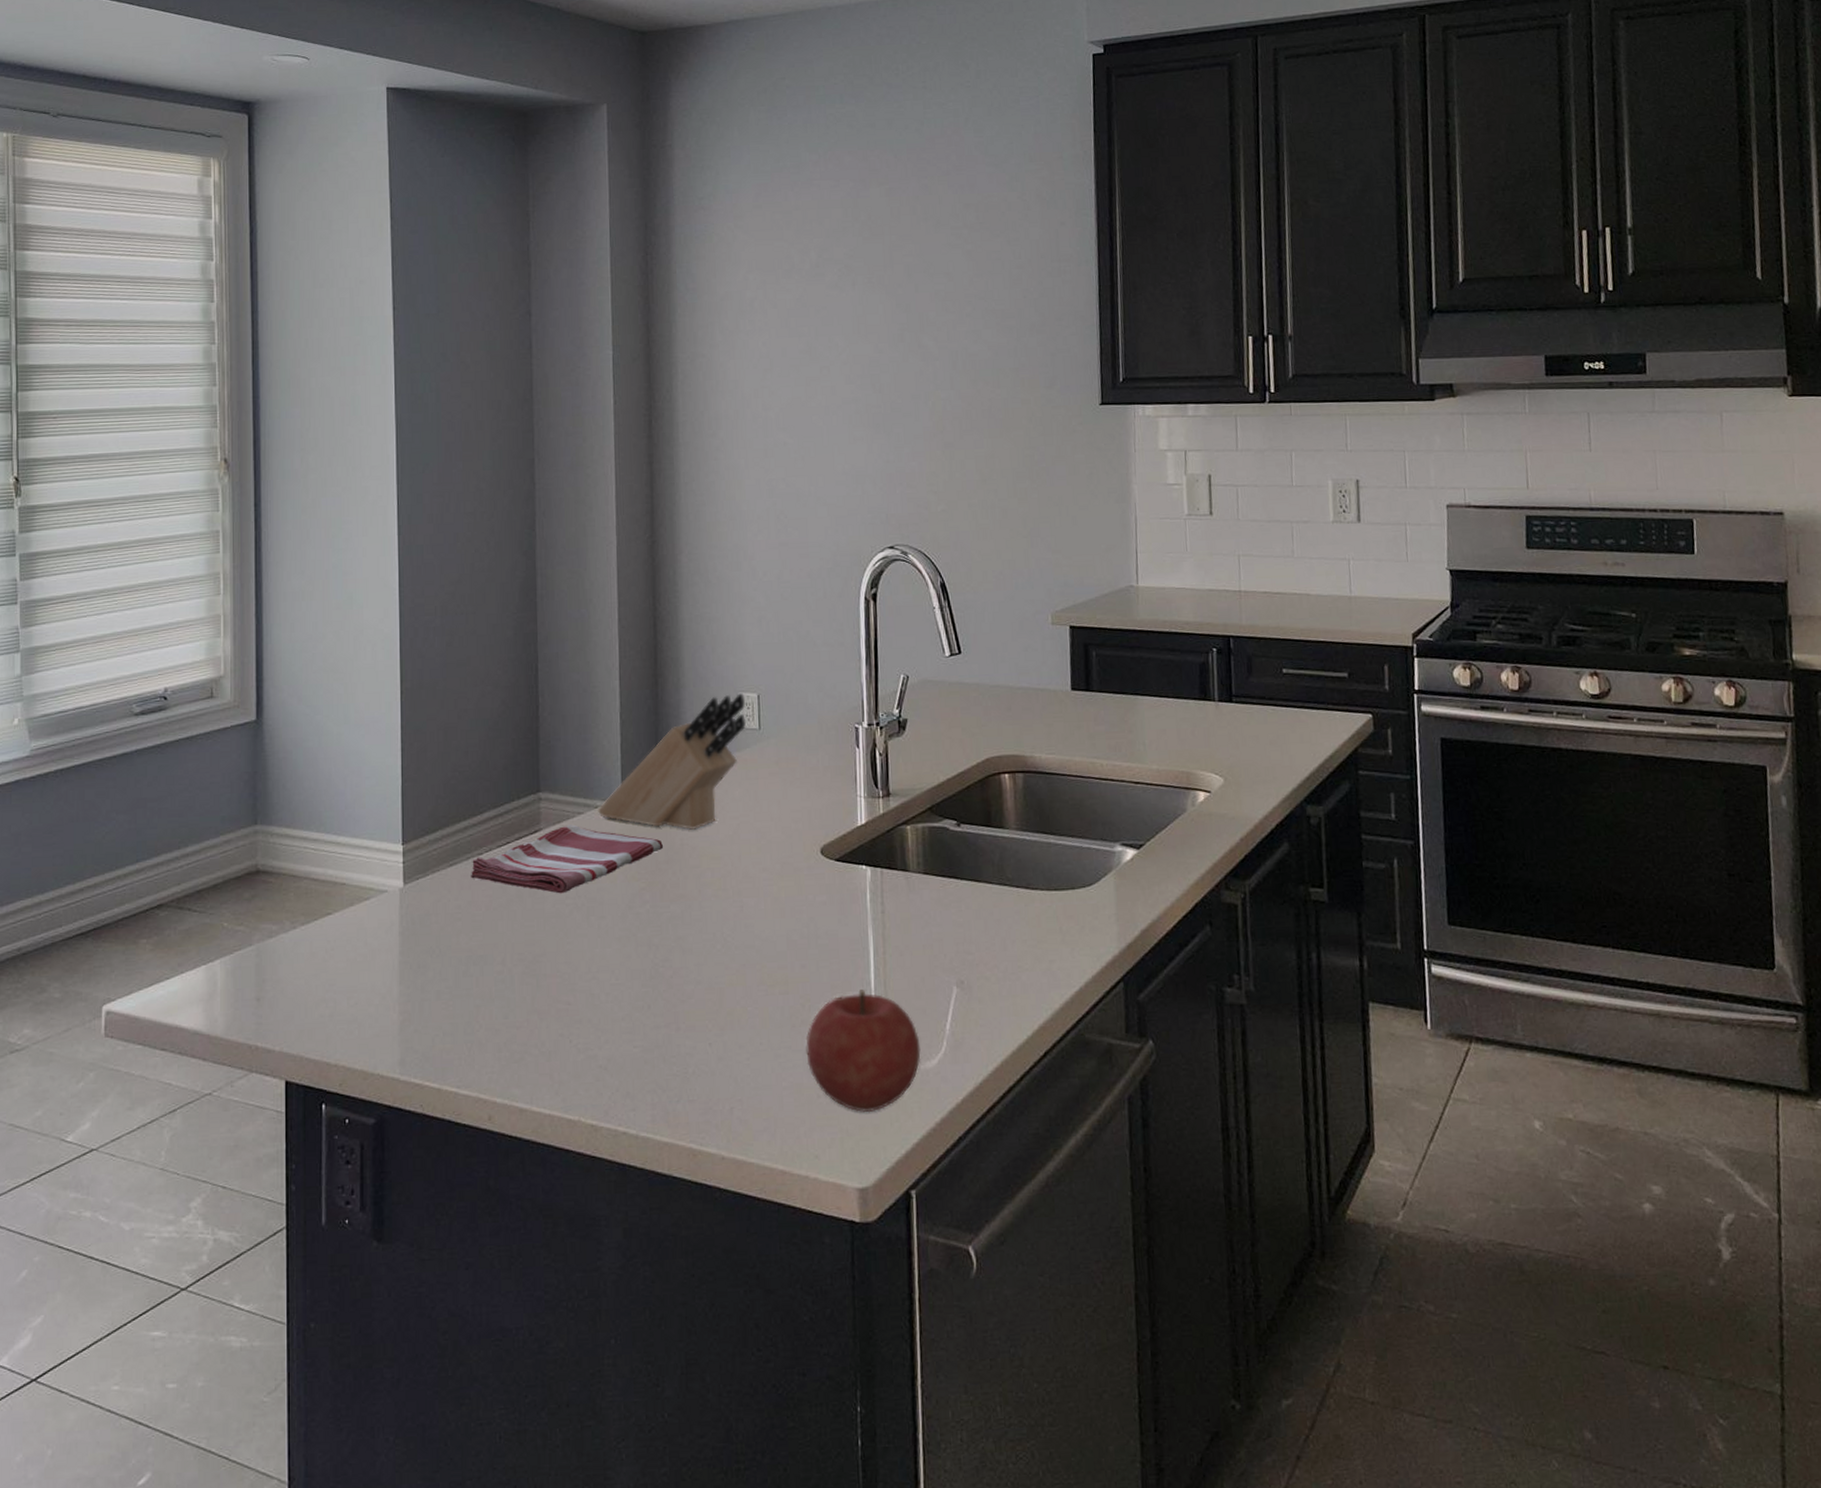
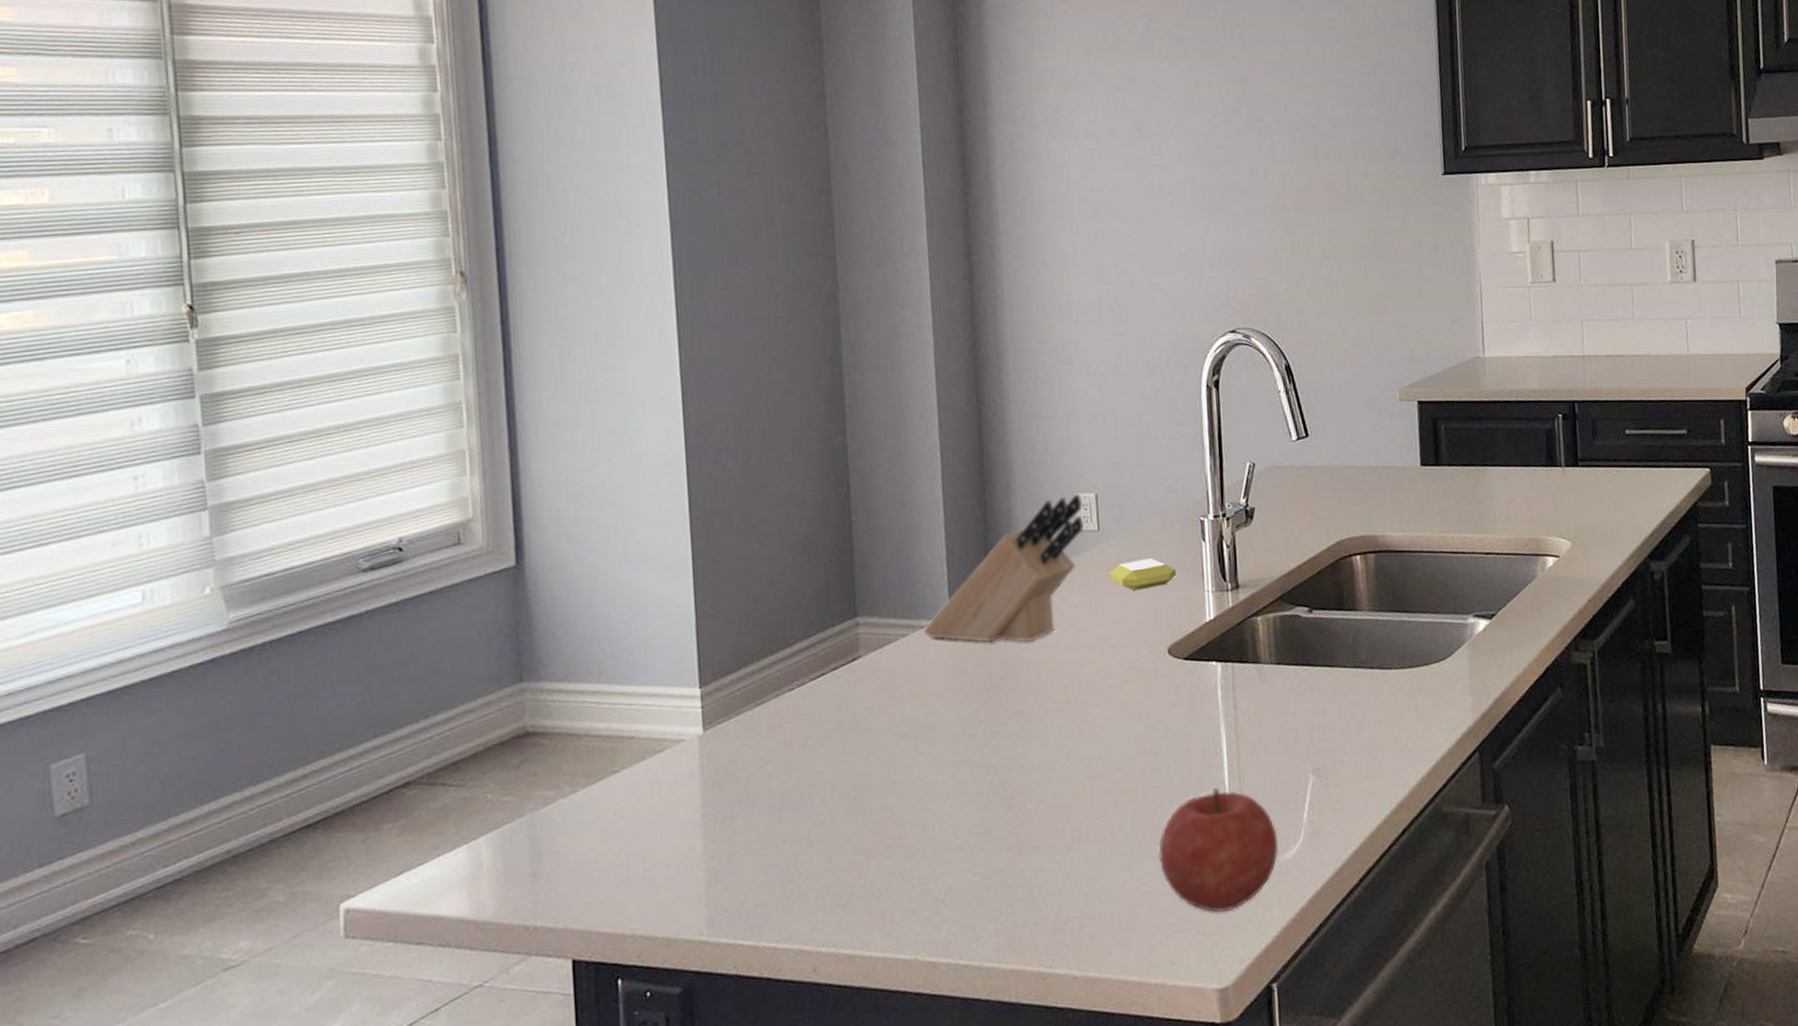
dish towel: present [471,824,664,894] -> none [781,648,999,724]
soap bar: none [767,760,831,790] -> present [1108,558,1176,591]

